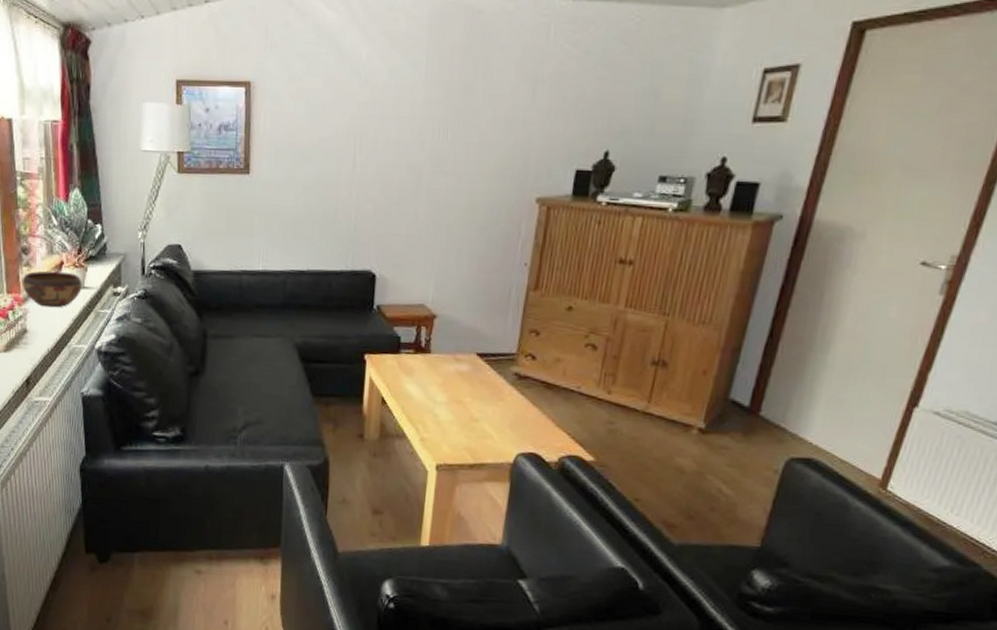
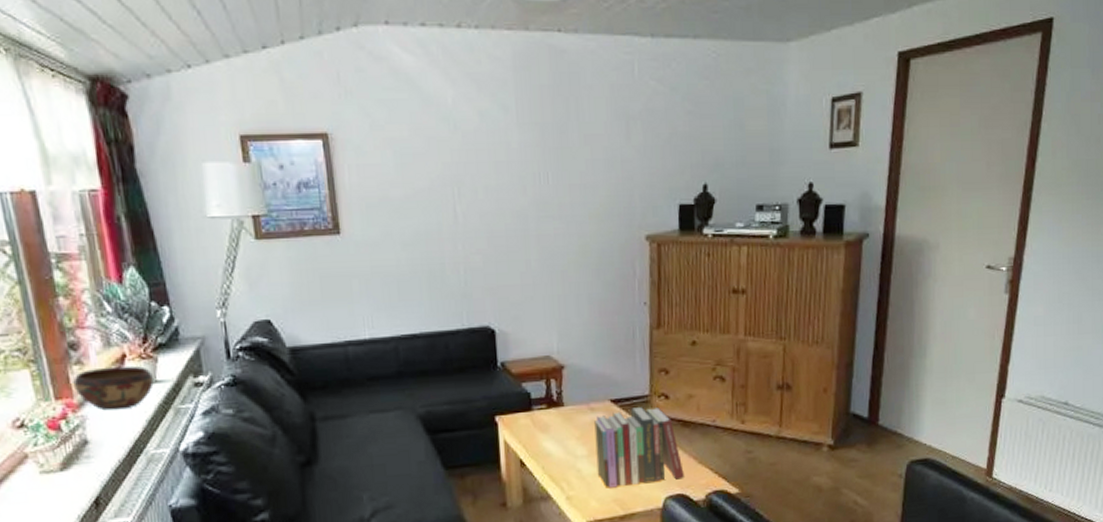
books: none [453,364,540,439] -> present [594,407,684,489]

